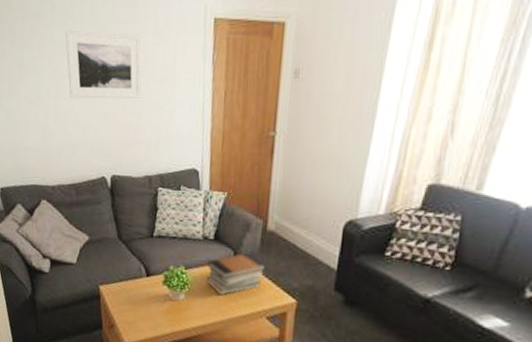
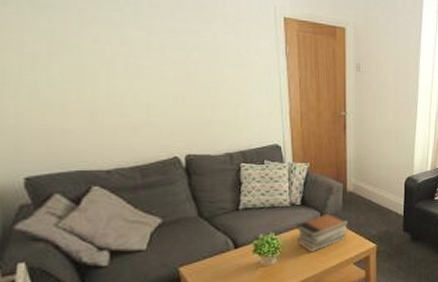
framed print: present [65,30,142,99] -> none [115,9,215,81]

